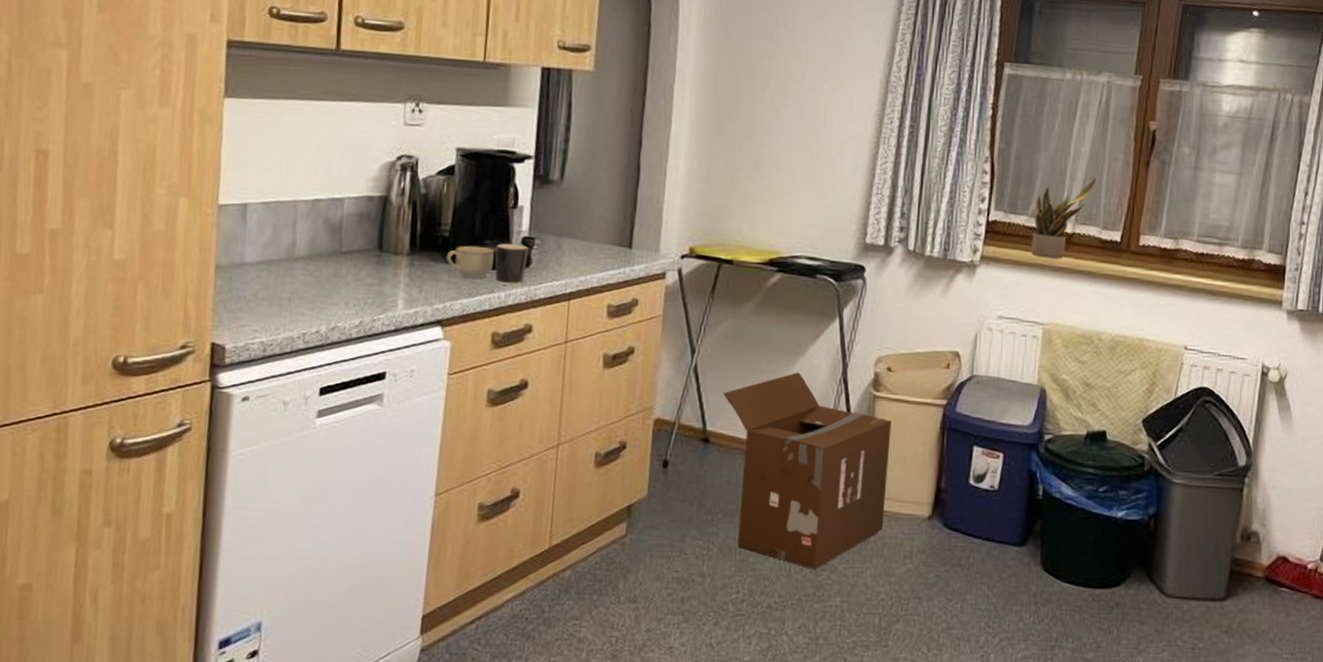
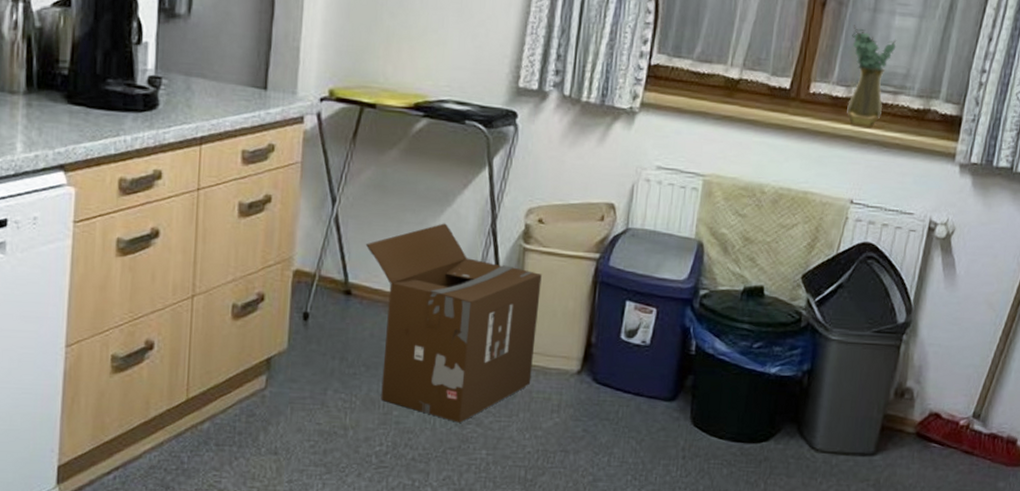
cup: present [446,245,495,279] -> none [66,84,119,121]
mug: present [495,243,529,287] -> none [119,82,155,130]
potted plant: present [1031,177,1097,260] -> none [694,18,768,107]
vase: none [1176,182,1218,278] -> present [847,25,897,129]

